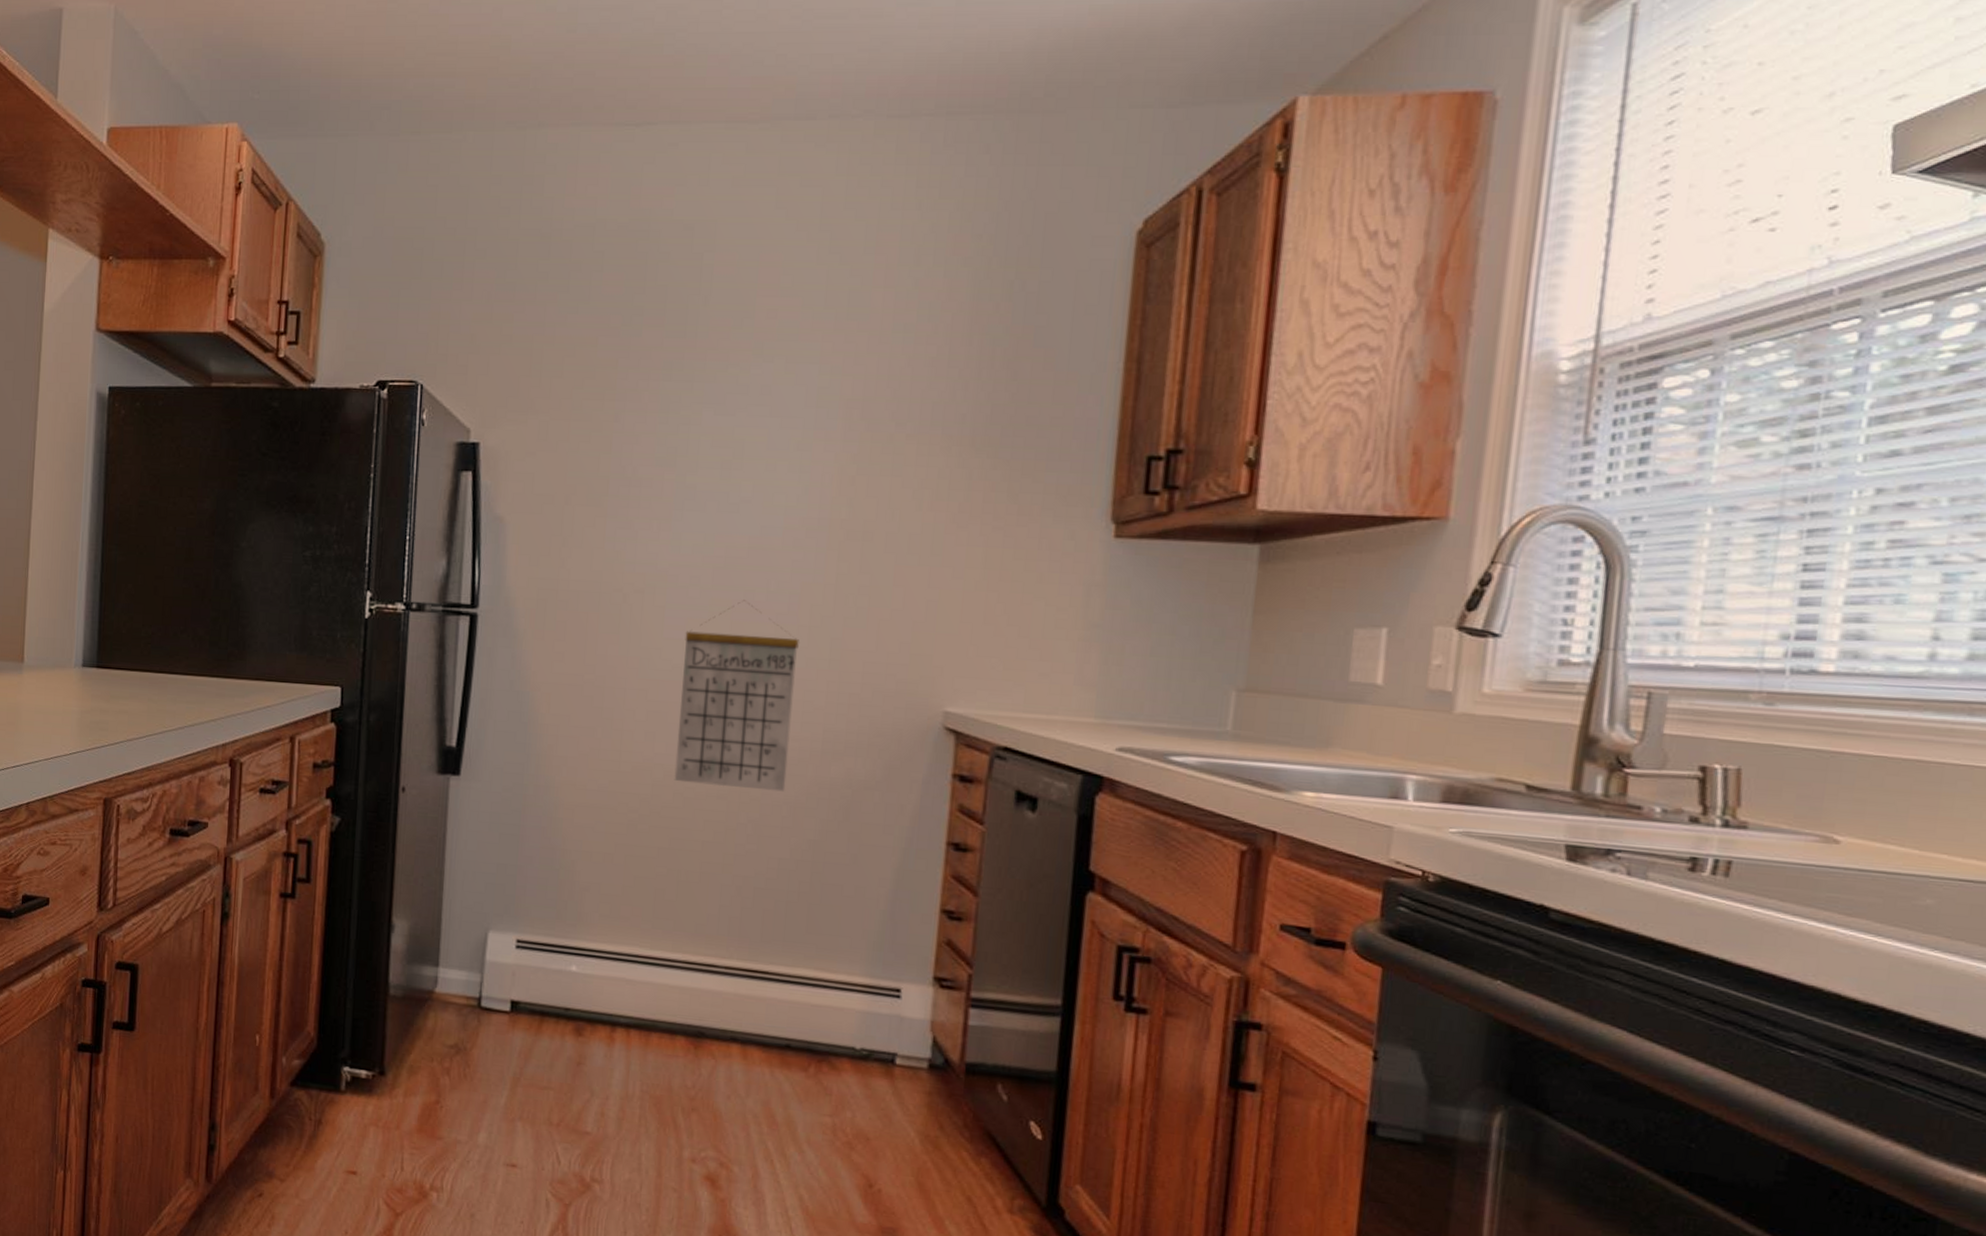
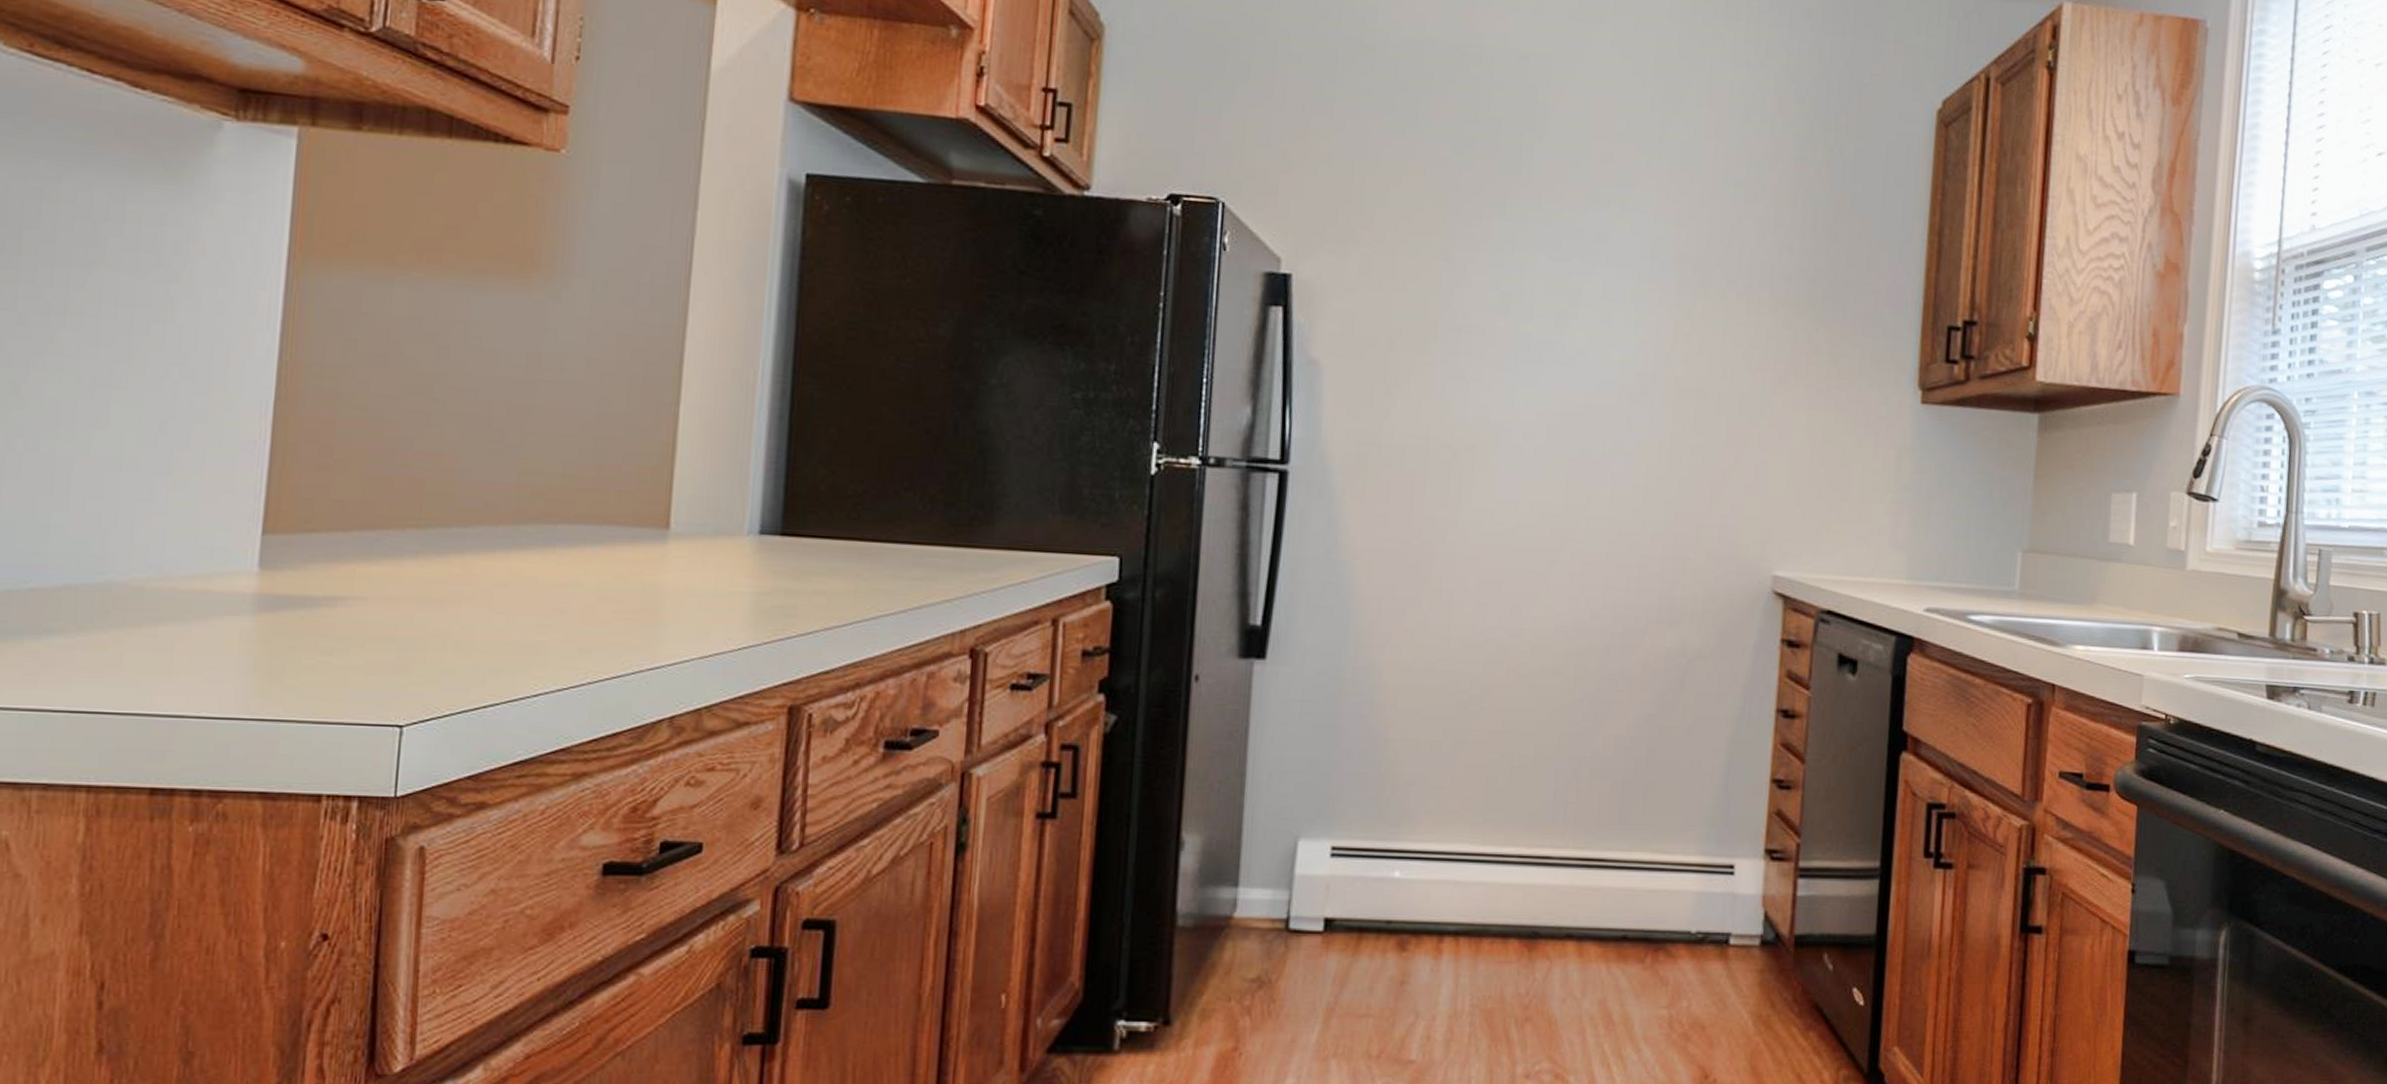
calendar: present [674,600,799,792] -> none [1507,459,1635,664]

